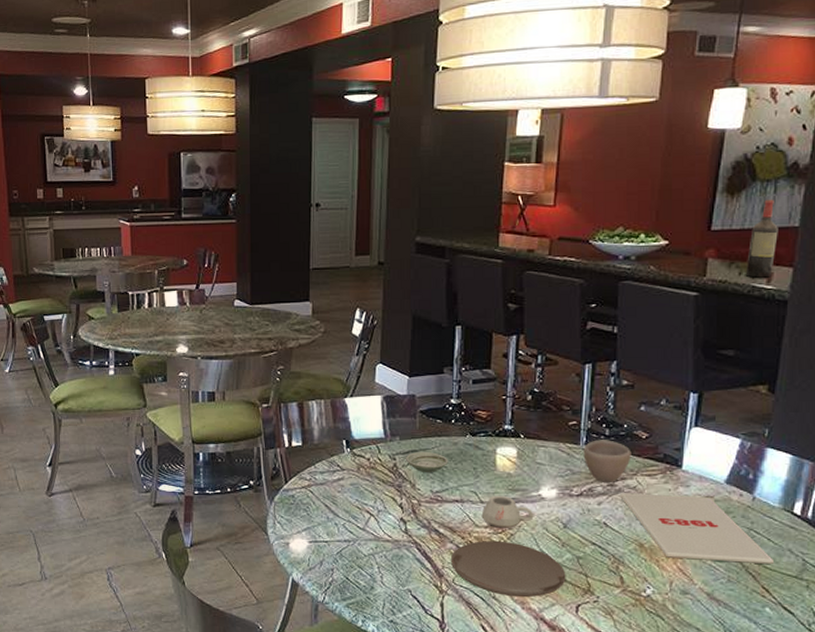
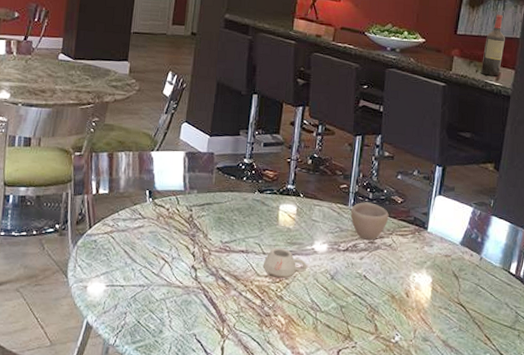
saucer: present [406,452,449,472] -> none [201,205,238,224]
plate: present [451,540,566,598] -> none [233,289,331,343]
magazine: present [620,493,775,565] -> none [378,250,495,317]

